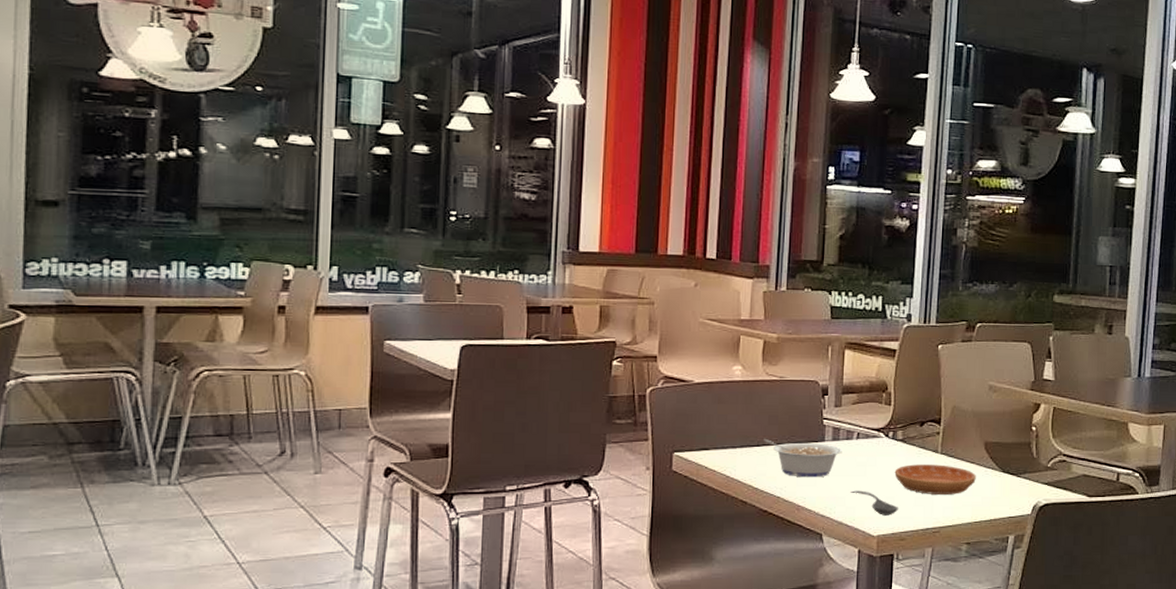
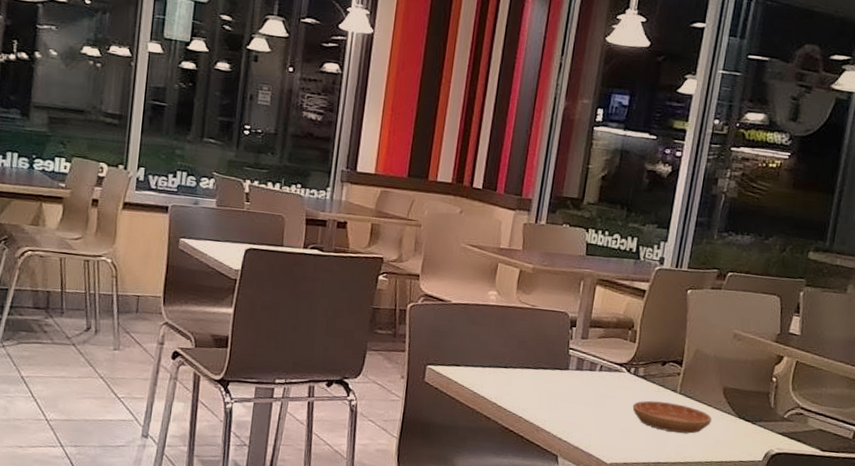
legume: present [762,438,842,478] -> none [510,361,585,403]
soupspoon: present [851,490,898,516] -> none [589,419,633,446]

